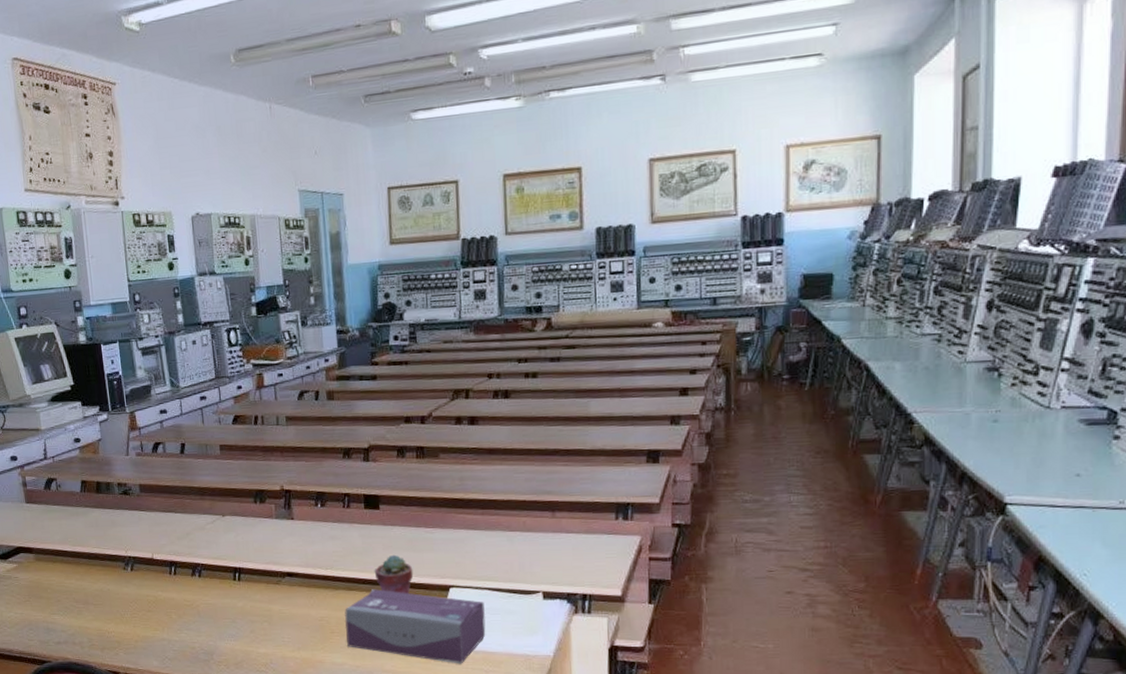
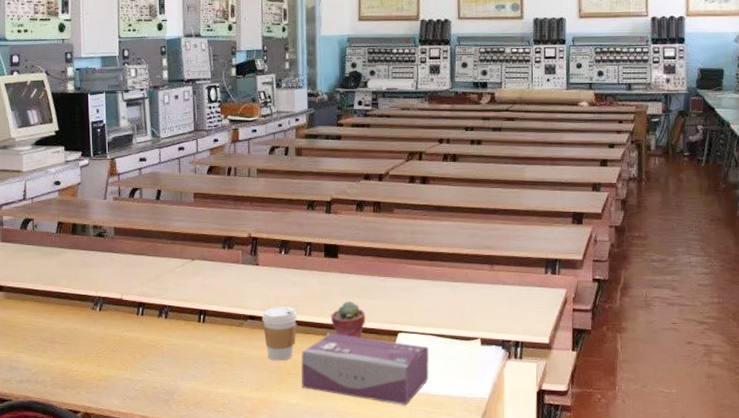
coffee cup: none [300,562,339,619] -> present [261,307,297,361]

